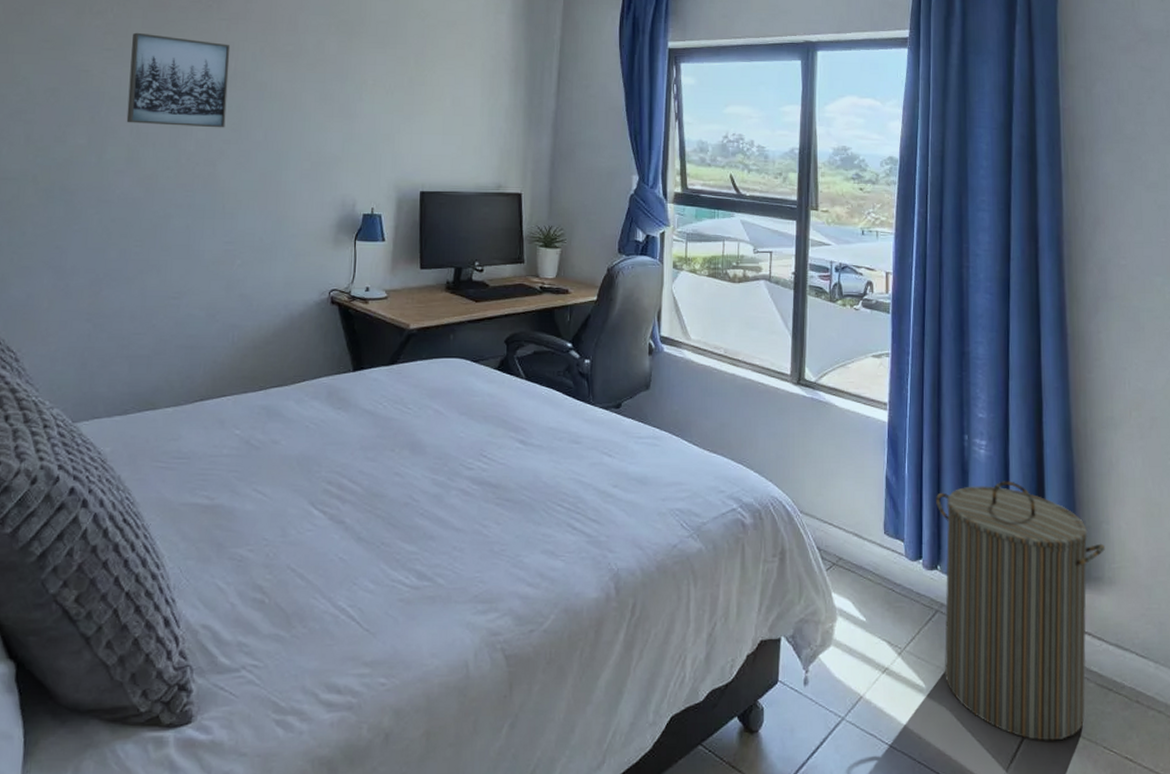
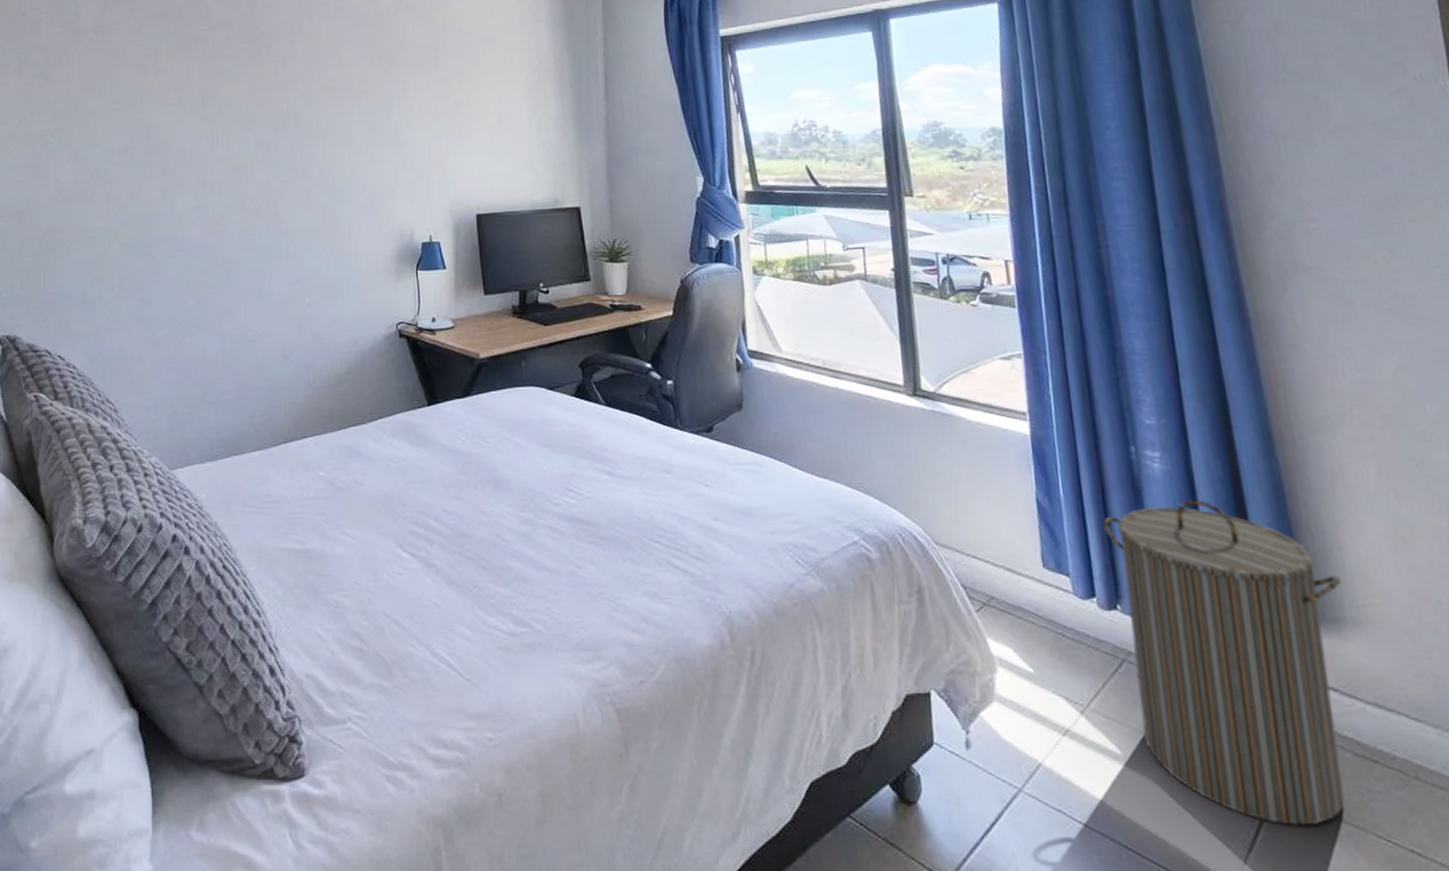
wall art: present [126,32,231,128] -> none [192,84,283,173]

